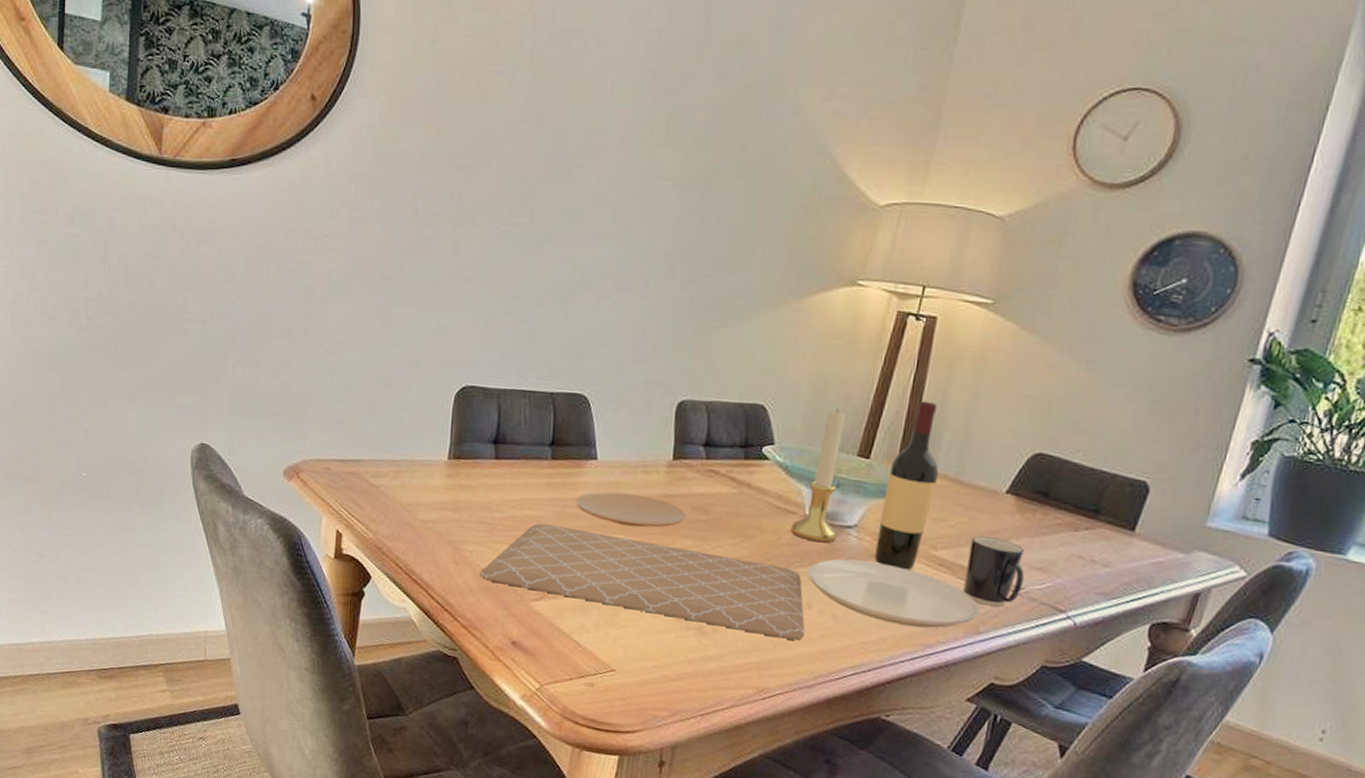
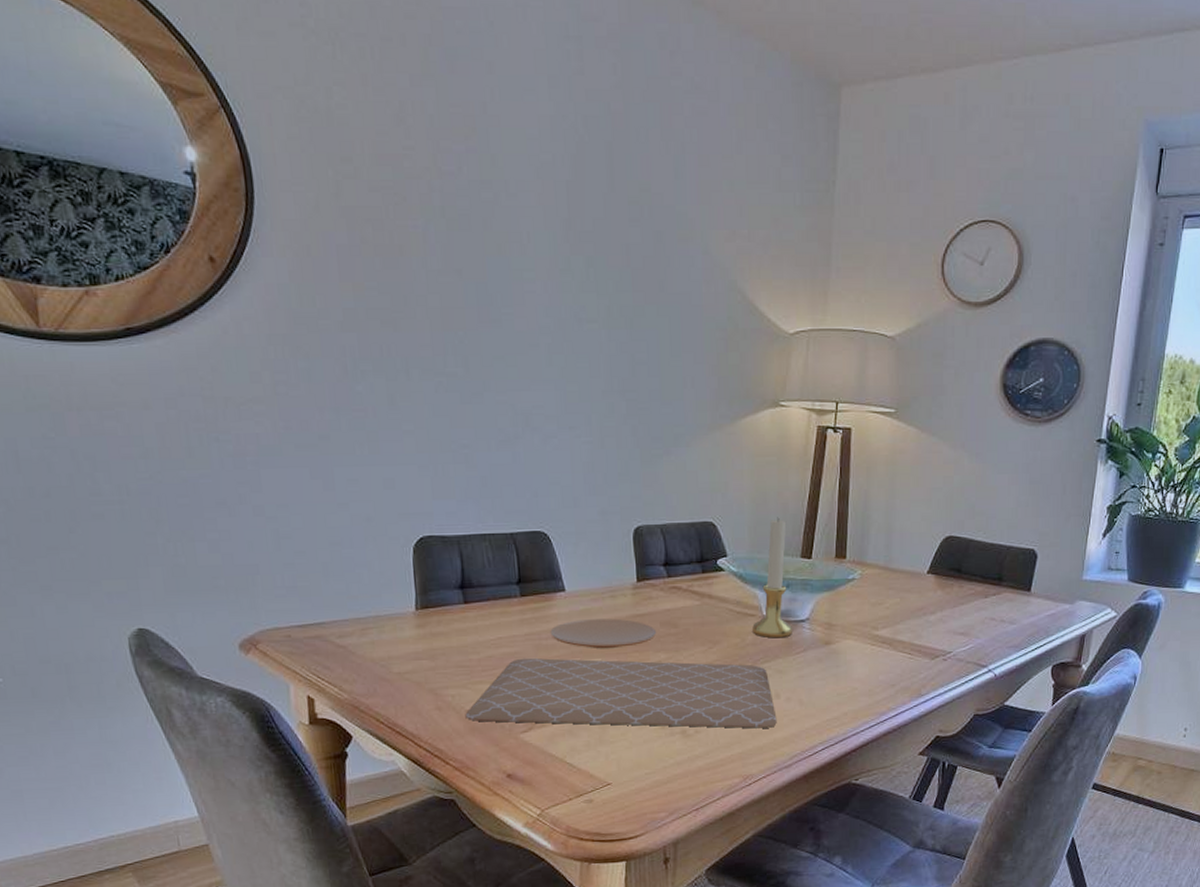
plate: present [808,559,979,628] -> none [773,648,919,699]
wine bottle: present [875,400,939,570] -> none [827,502,870,652]
mug: present [963,536,1024,607] -> none [904,612,950,671]

